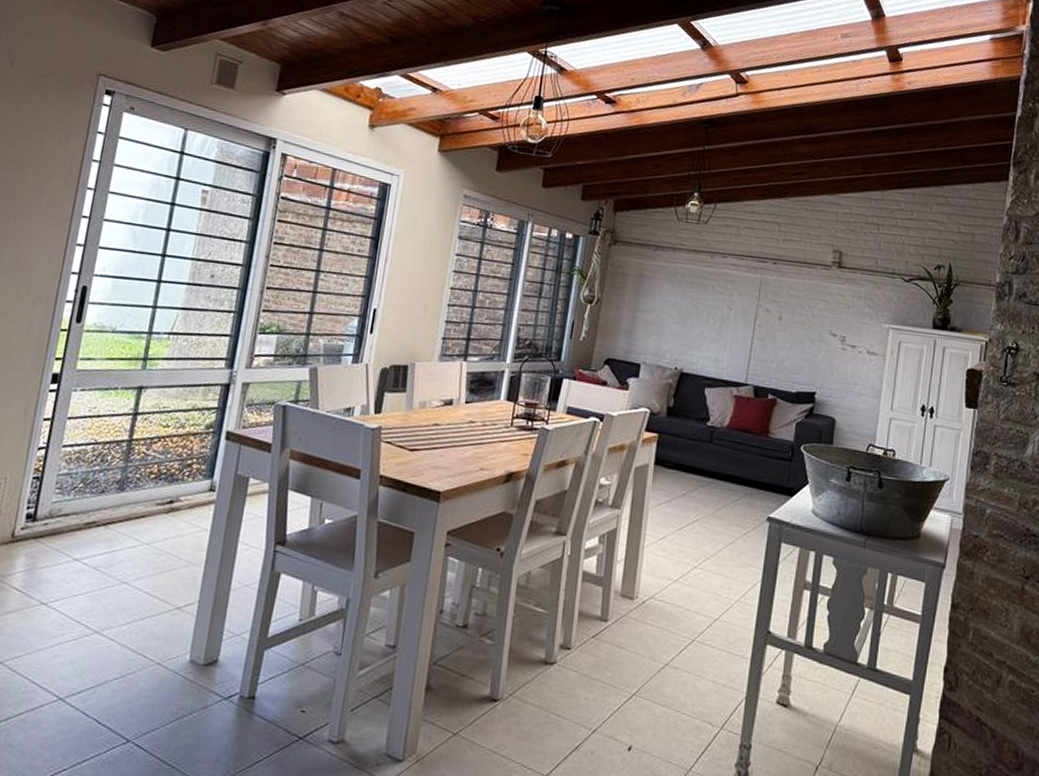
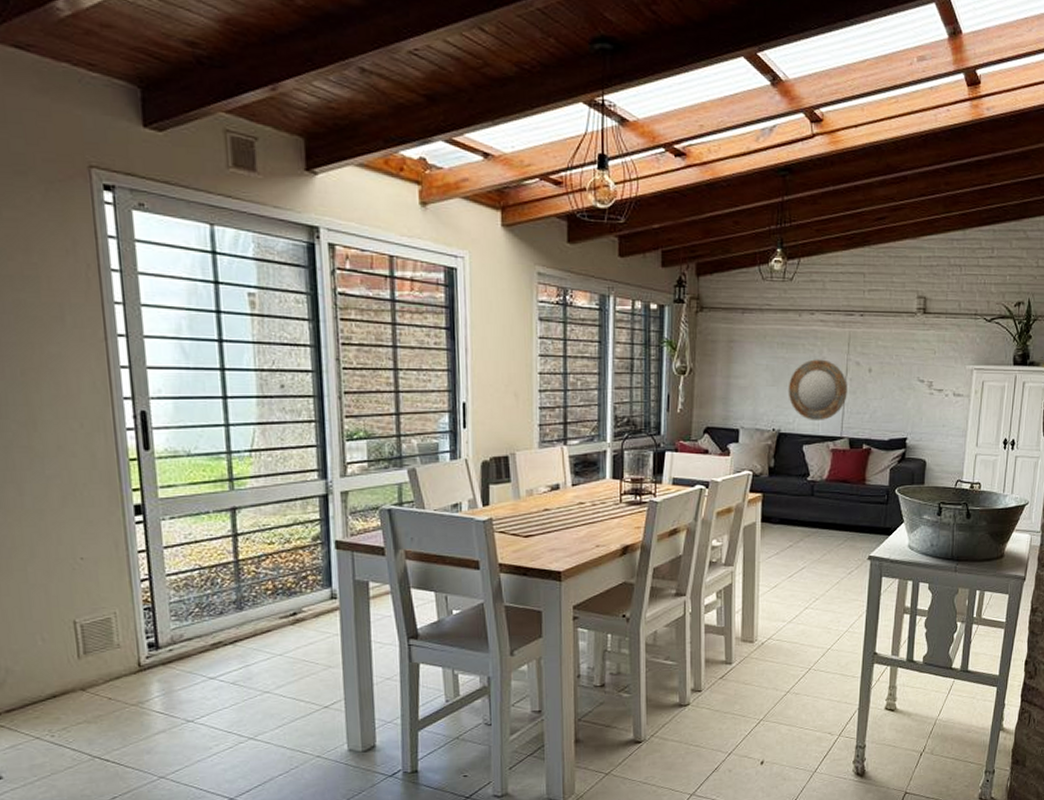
home mirror: none [693,301,756,365] -> present [788,359,847,421]

